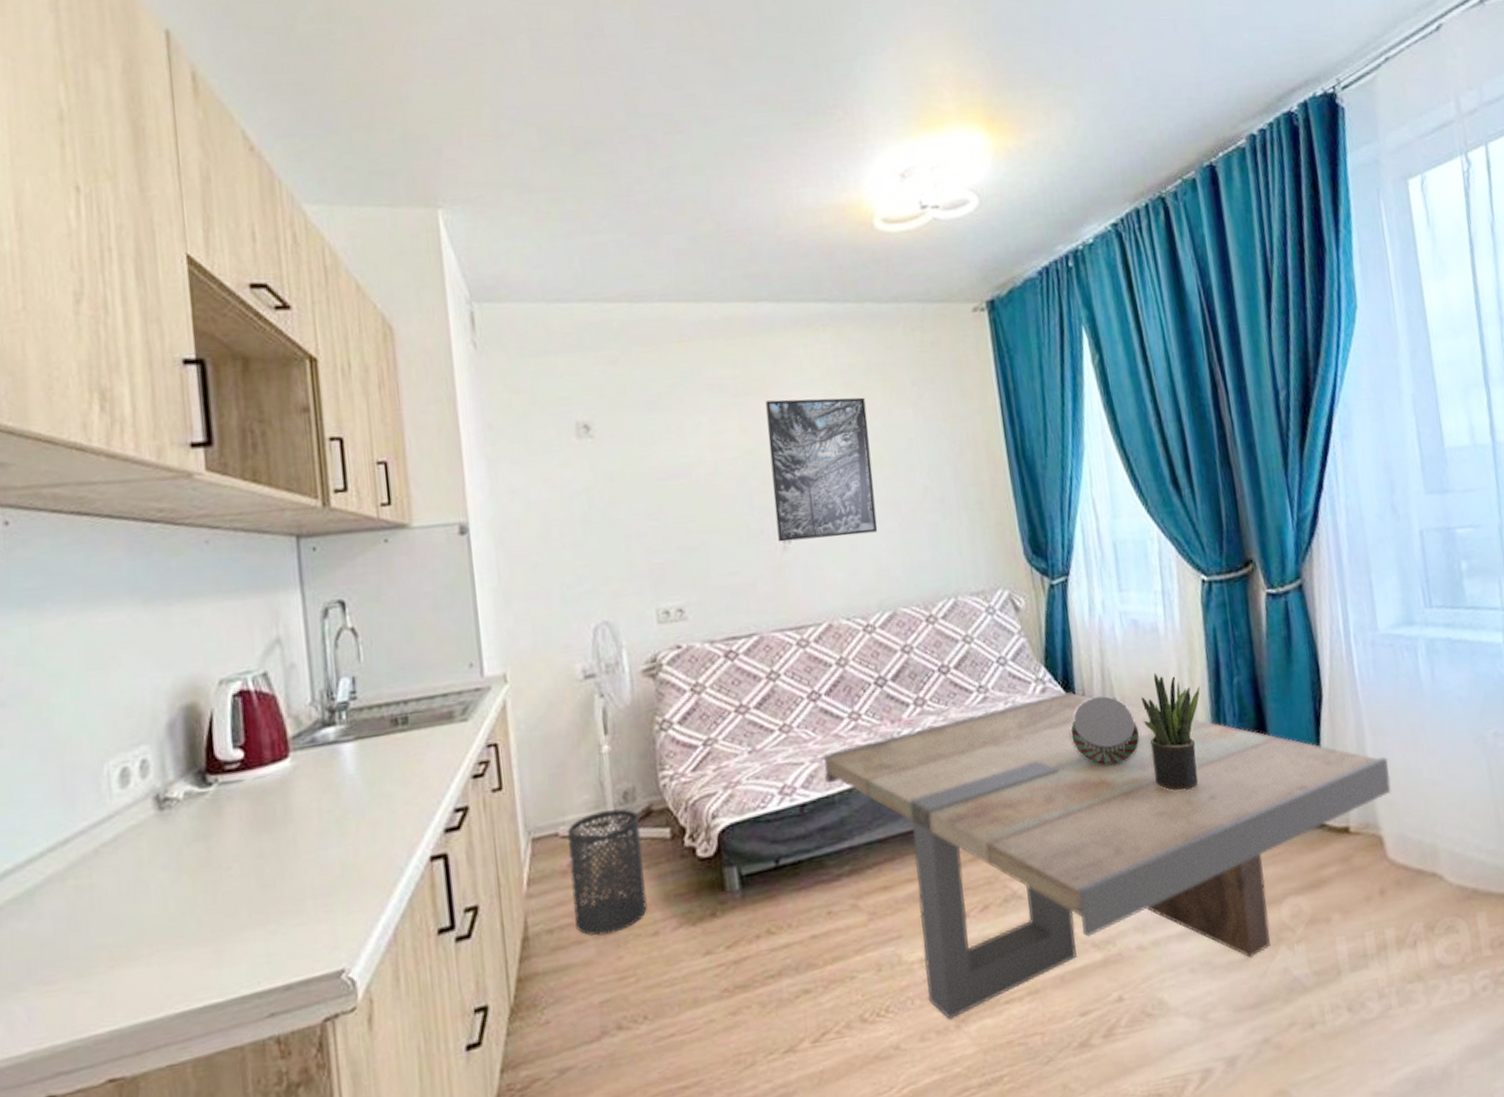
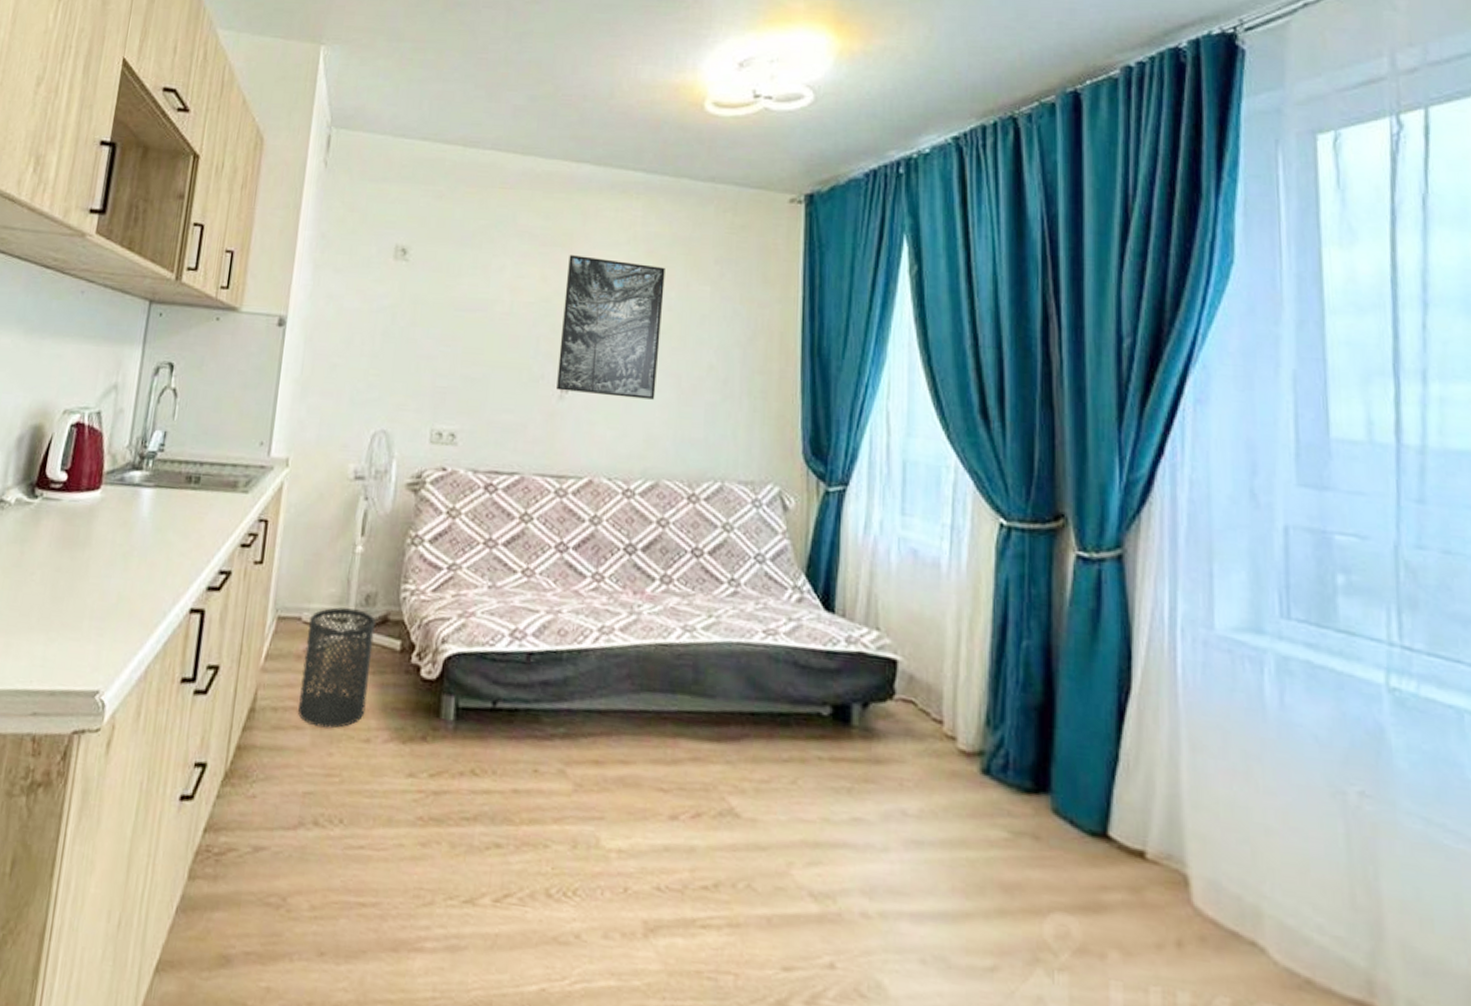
coffee table: present [823,692,1391,1020] -> none [557,606,1209,971]
drum: present [1070,696,1140,766] -> none [822,621,901,702]
potted plant: present [1140,672,1200,791] -> none [906,612,980,753]

